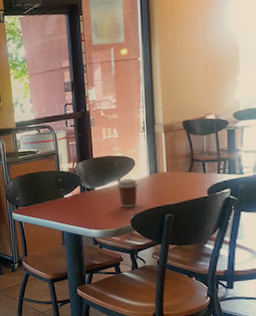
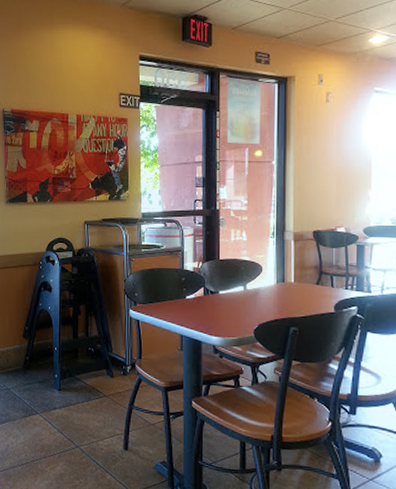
coffee cup: present [117,179,139,208] -> none [242,285,264,316]

